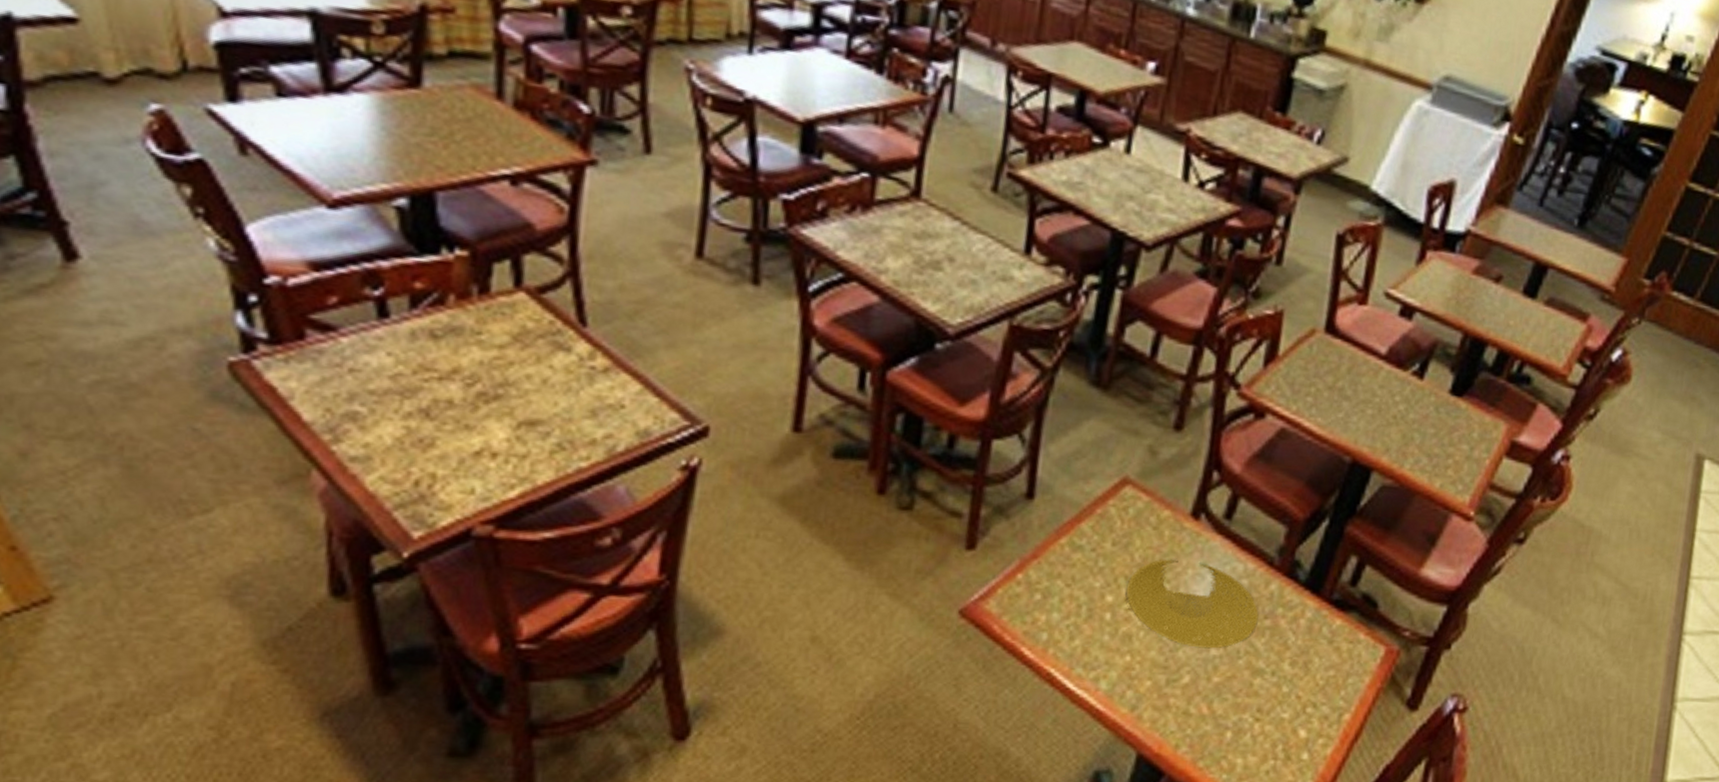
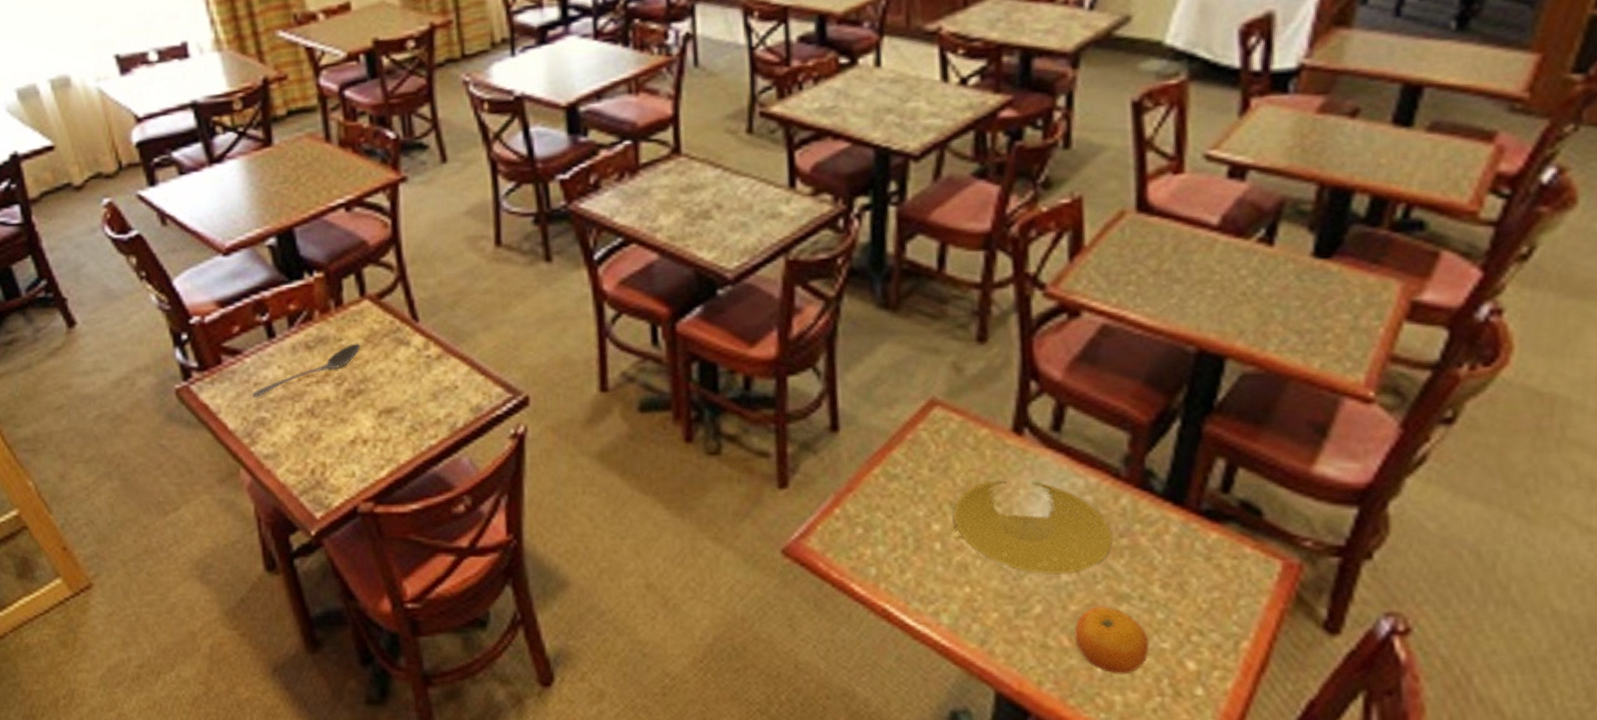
stirrer: none [344,339,507,387] -> present [252,343,361,397]
fruit: none [1212,678,1273,740] -> present [1074,606,1150,675]

